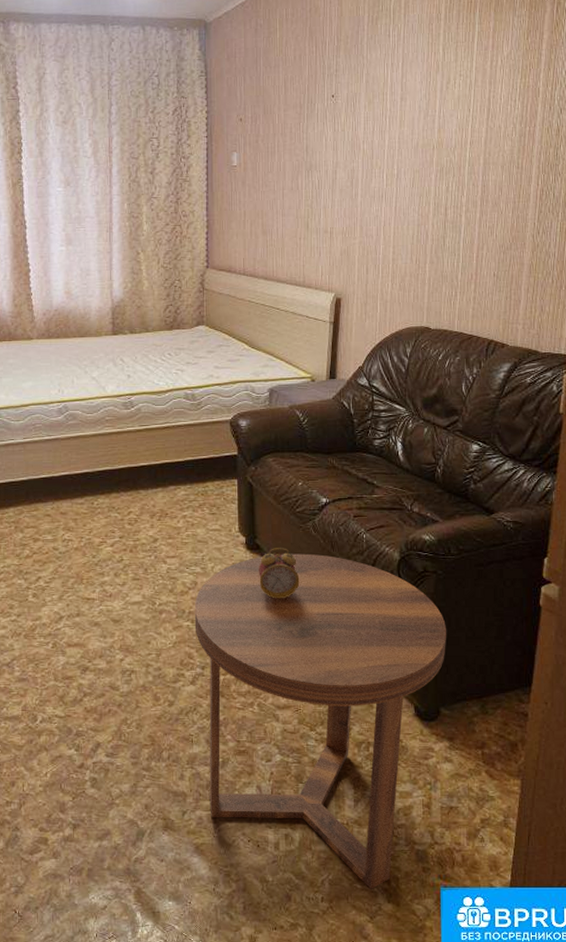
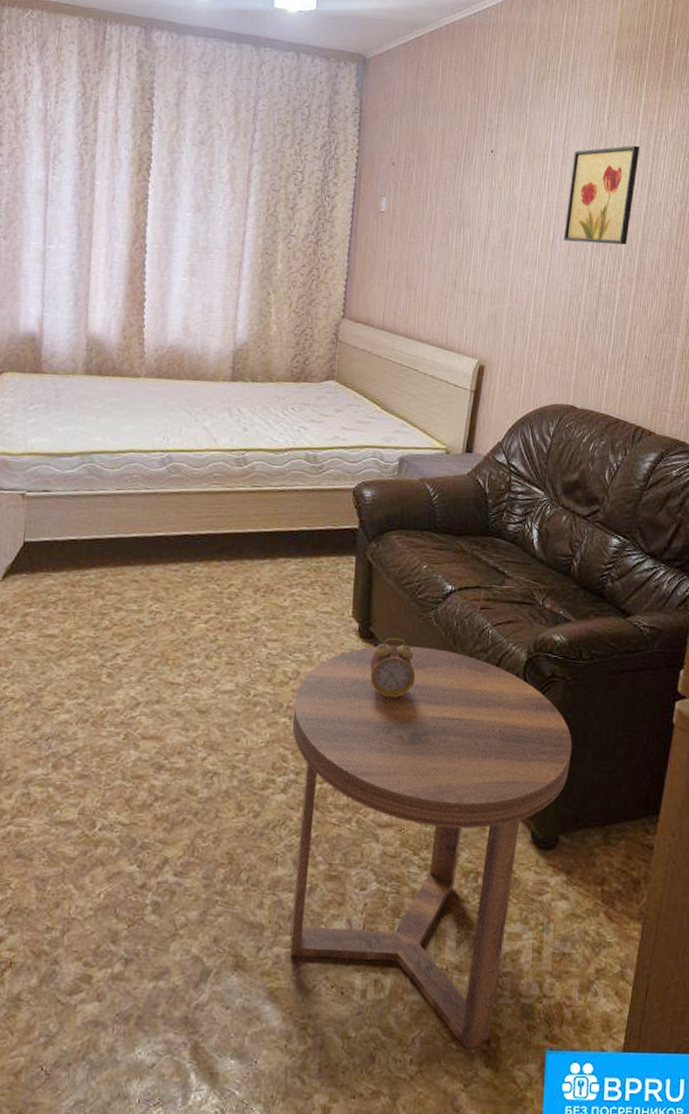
wall art: none [407,73,476,173] -> present [563,145,639,245]

